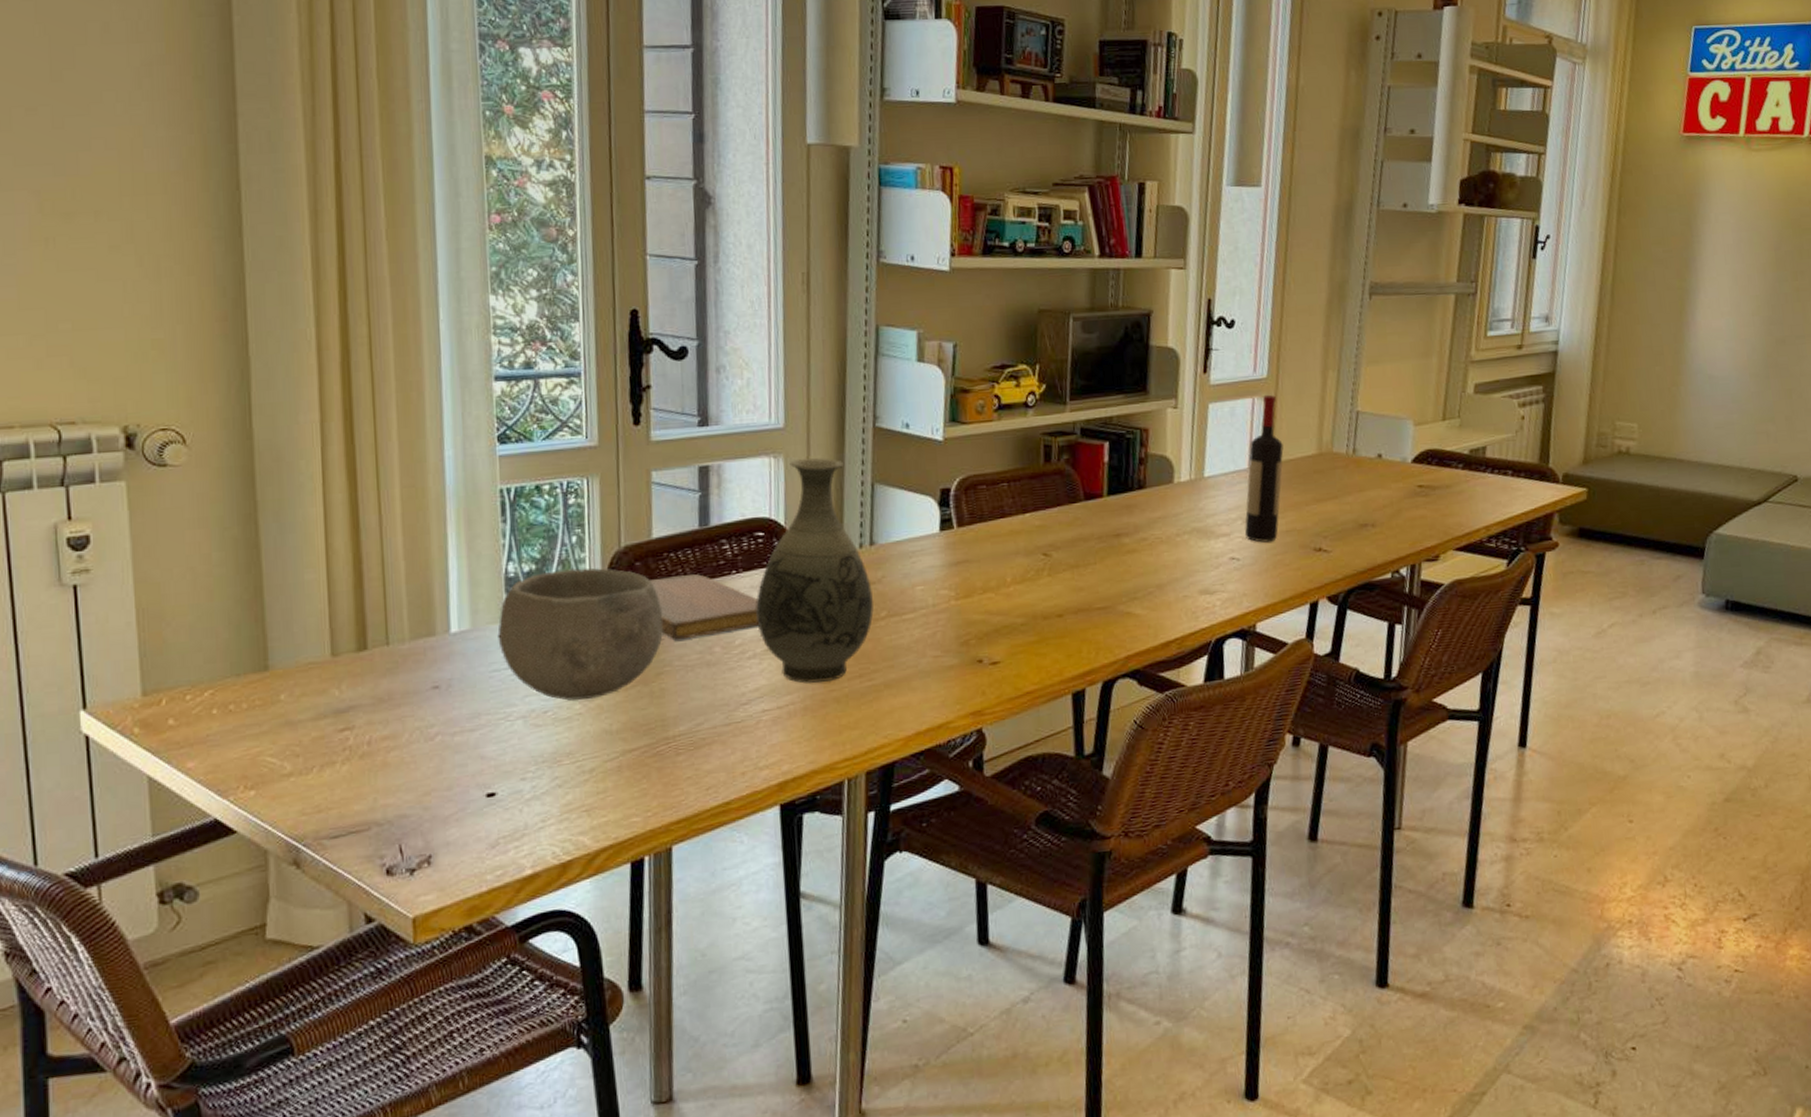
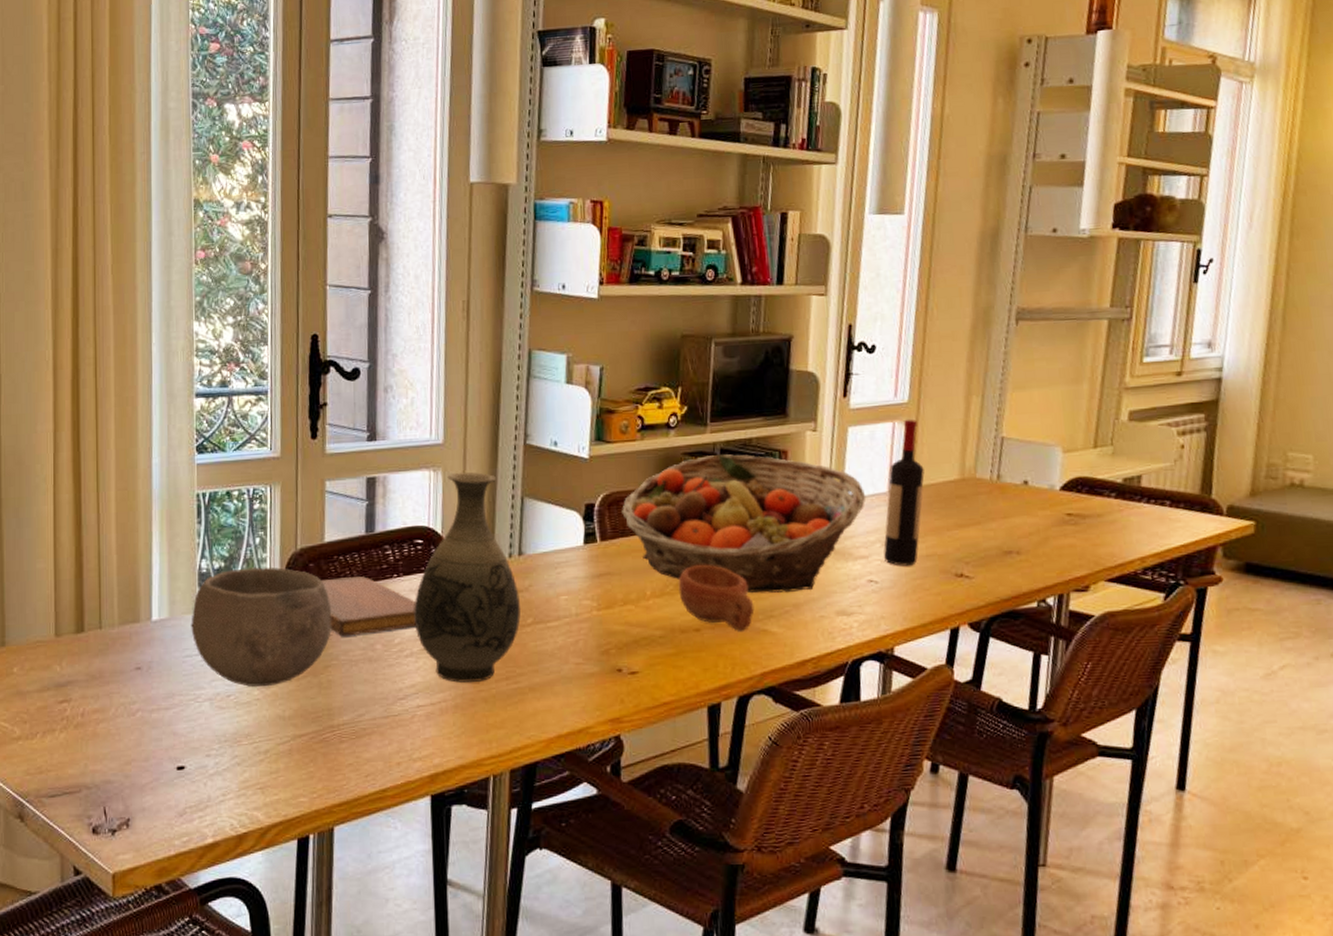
fruit basket: none [978,433,1227,576] -> present [620,454,866,594]
cup: none [1039,547,1118,615] -> present [678,564,754,631]

